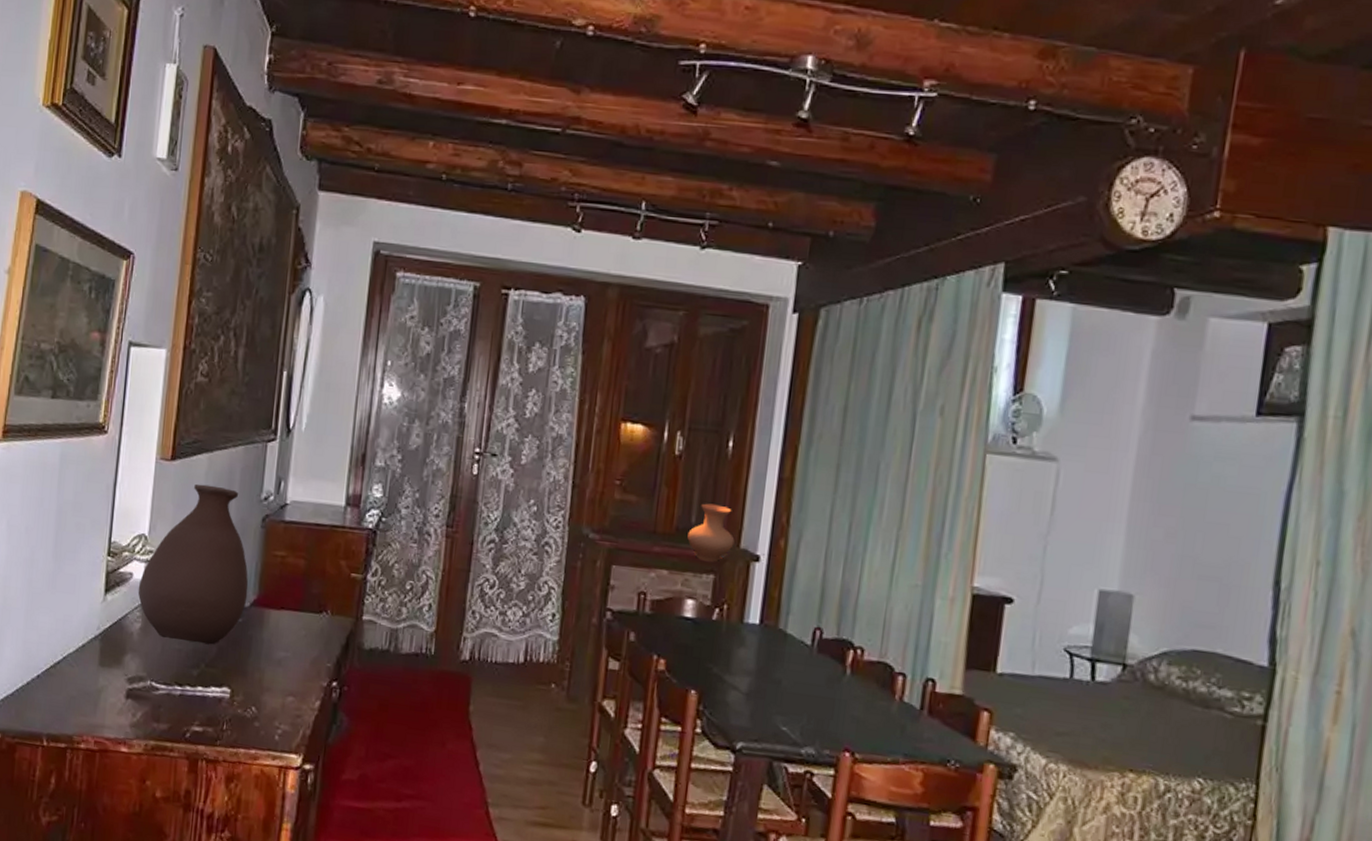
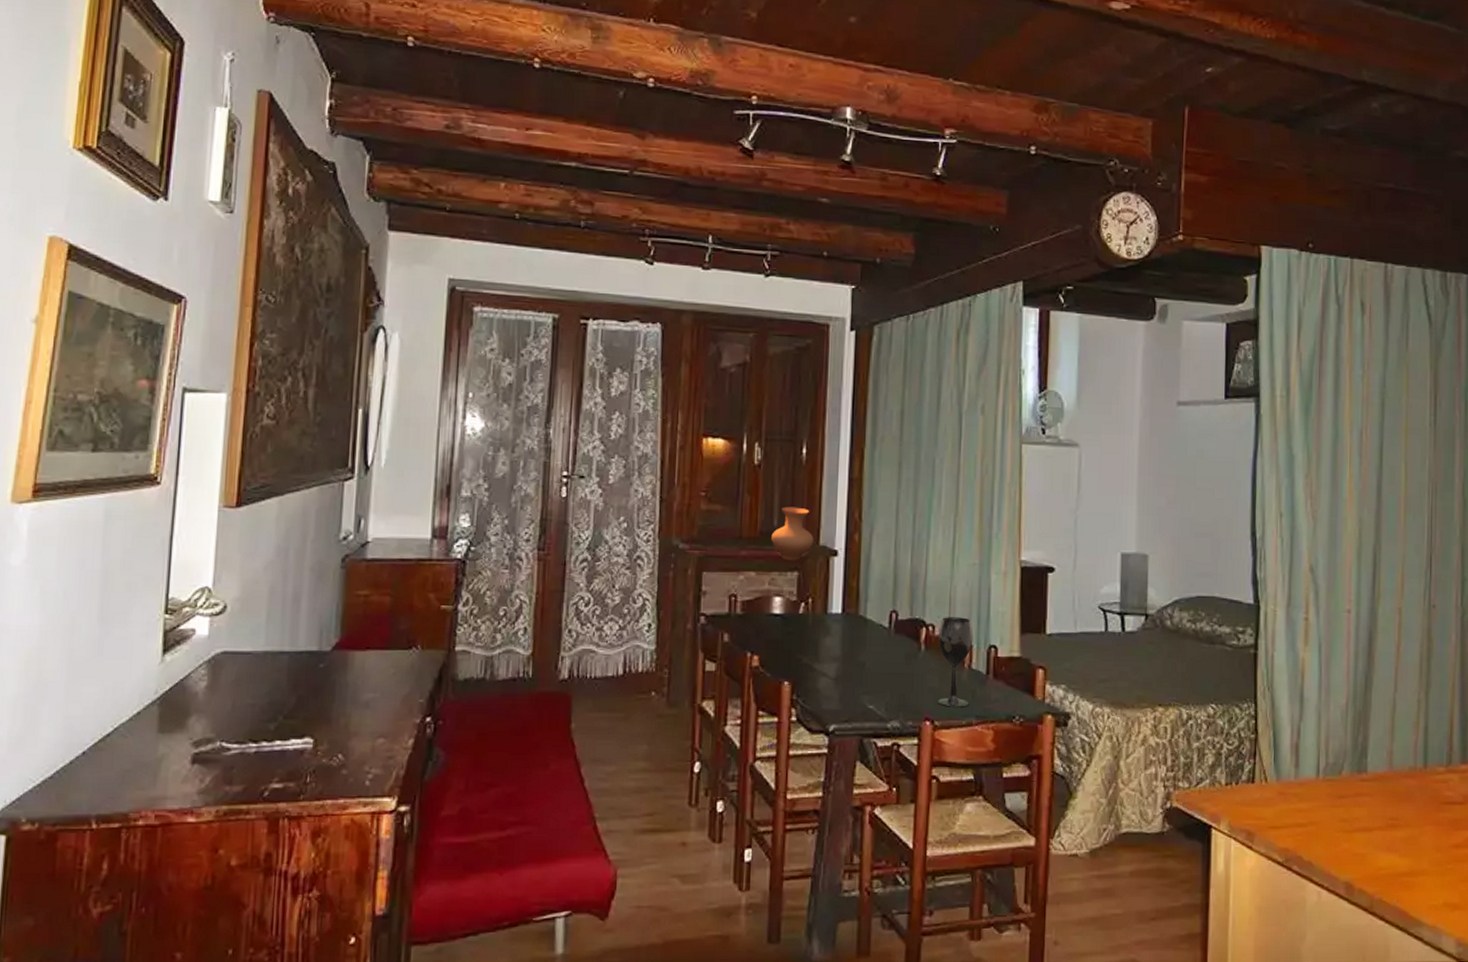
vase: present [138,483,249,645] -> none [202,529,329,695]
wine glass: none [860,641,909,743] -> present [937,617,973,707]

